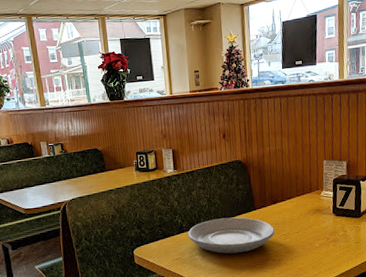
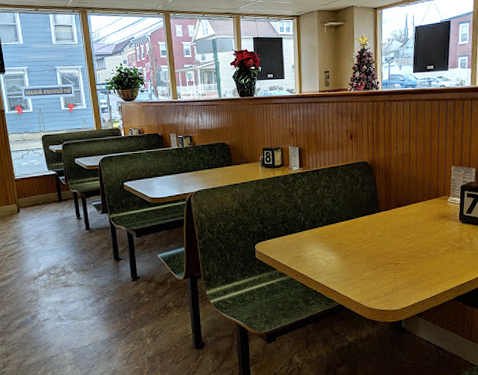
plate: present [187,217,275,254] -> none [310,218,399,255]

